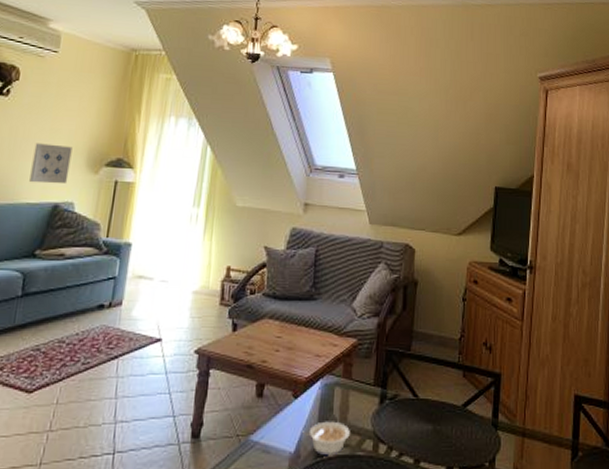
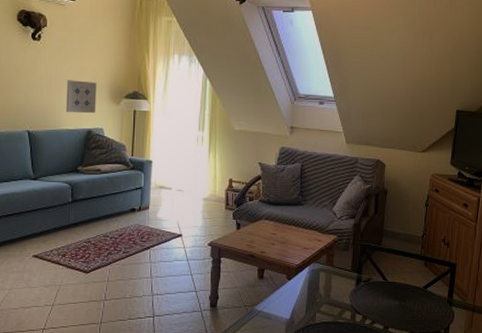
legume: present [302,421,350,456] -> none [295,297,333,322]

